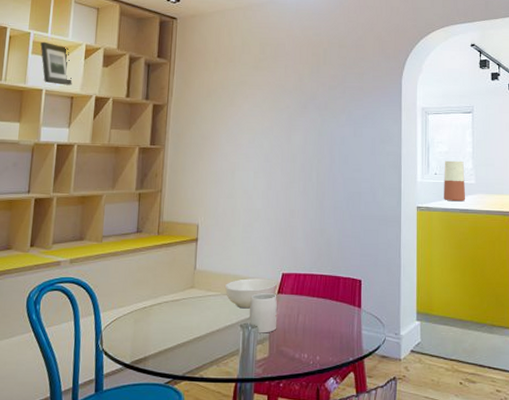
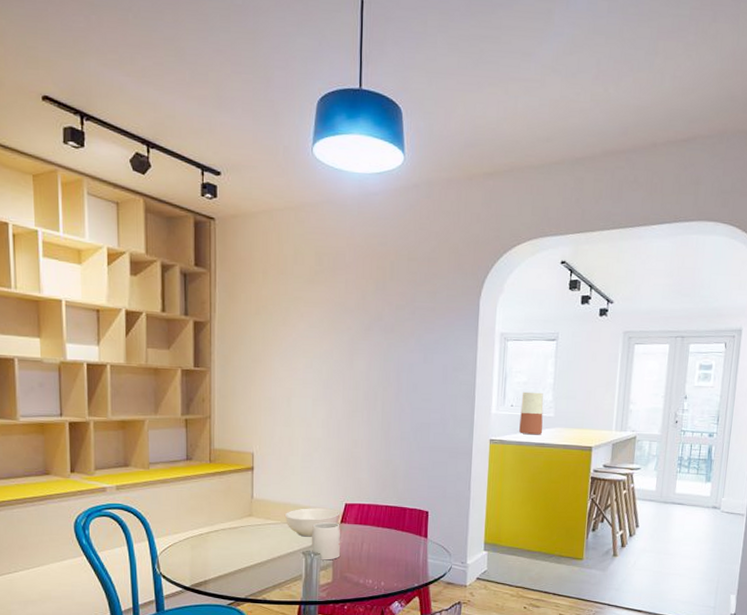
picture frame: present [40,41,72,86] -> none [52,242,96,296]

